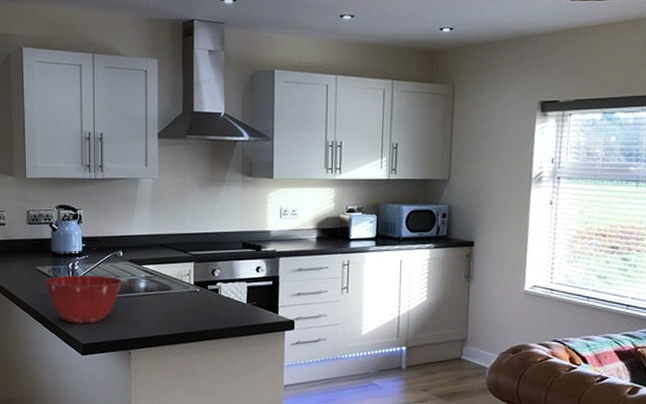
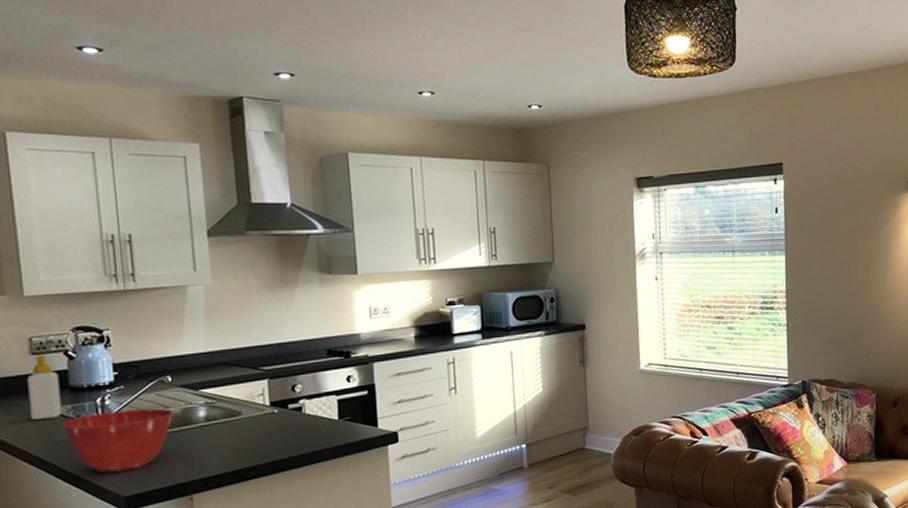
soap bottle: none [24,225,46,275] -> present [27,354,63,420]

